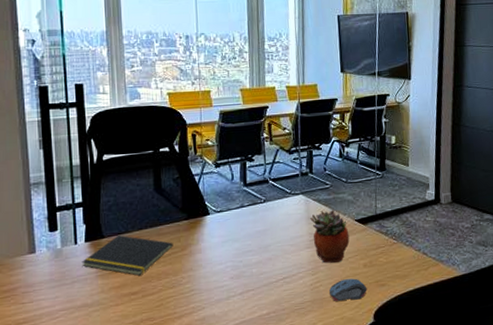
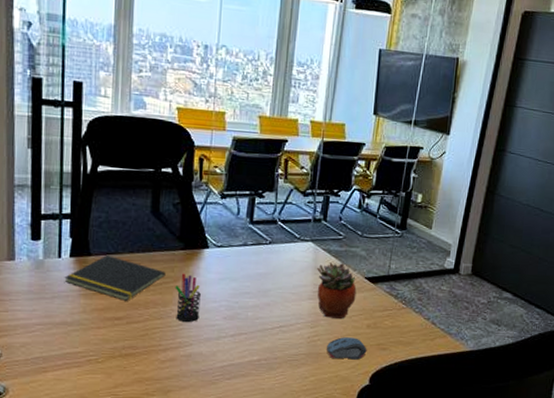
pen holder: none [183,241,208,287] -> present [175,273,201,322]

